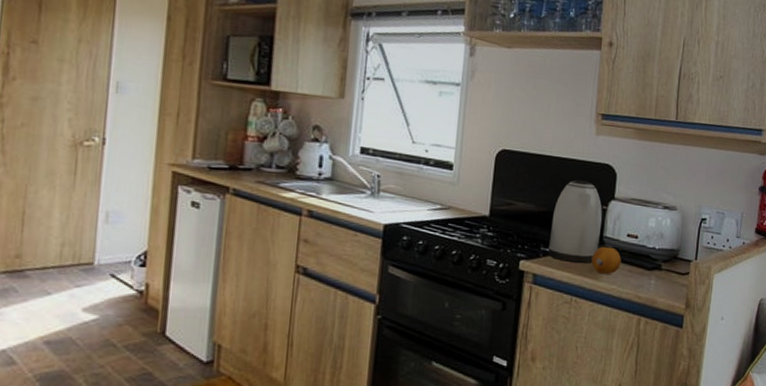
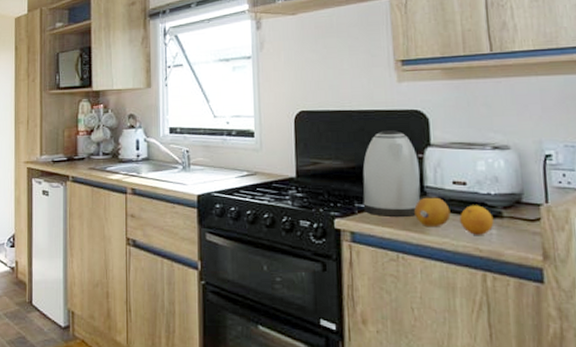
fruit: none [627,257,654,284] -> present [460,205,494,235]

